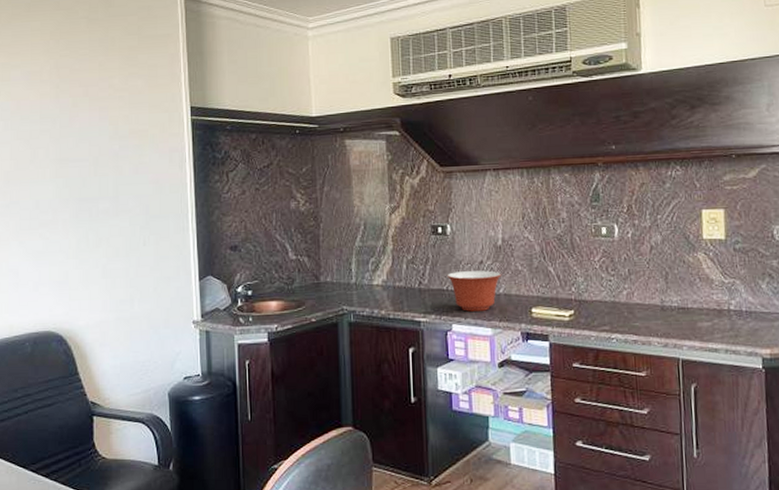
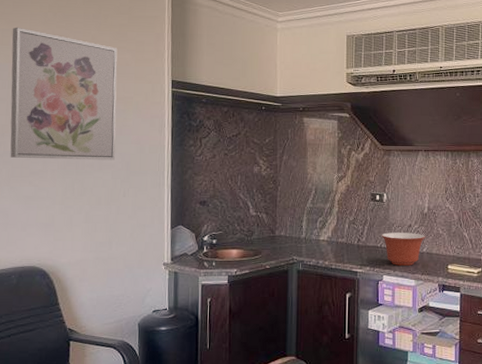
wall art: none [12,59,131,208] -> present [10,27,118,160]

